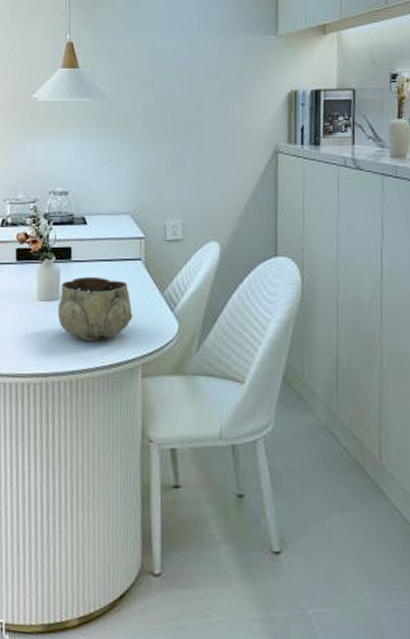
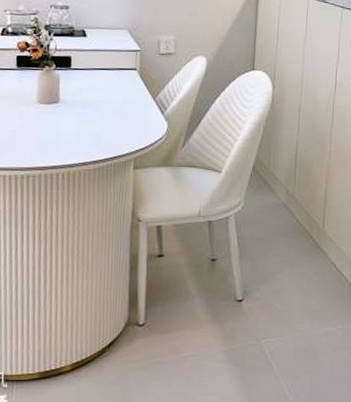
decorative bowl: present [57,276,133,342] -> none [57,83,127,139]

